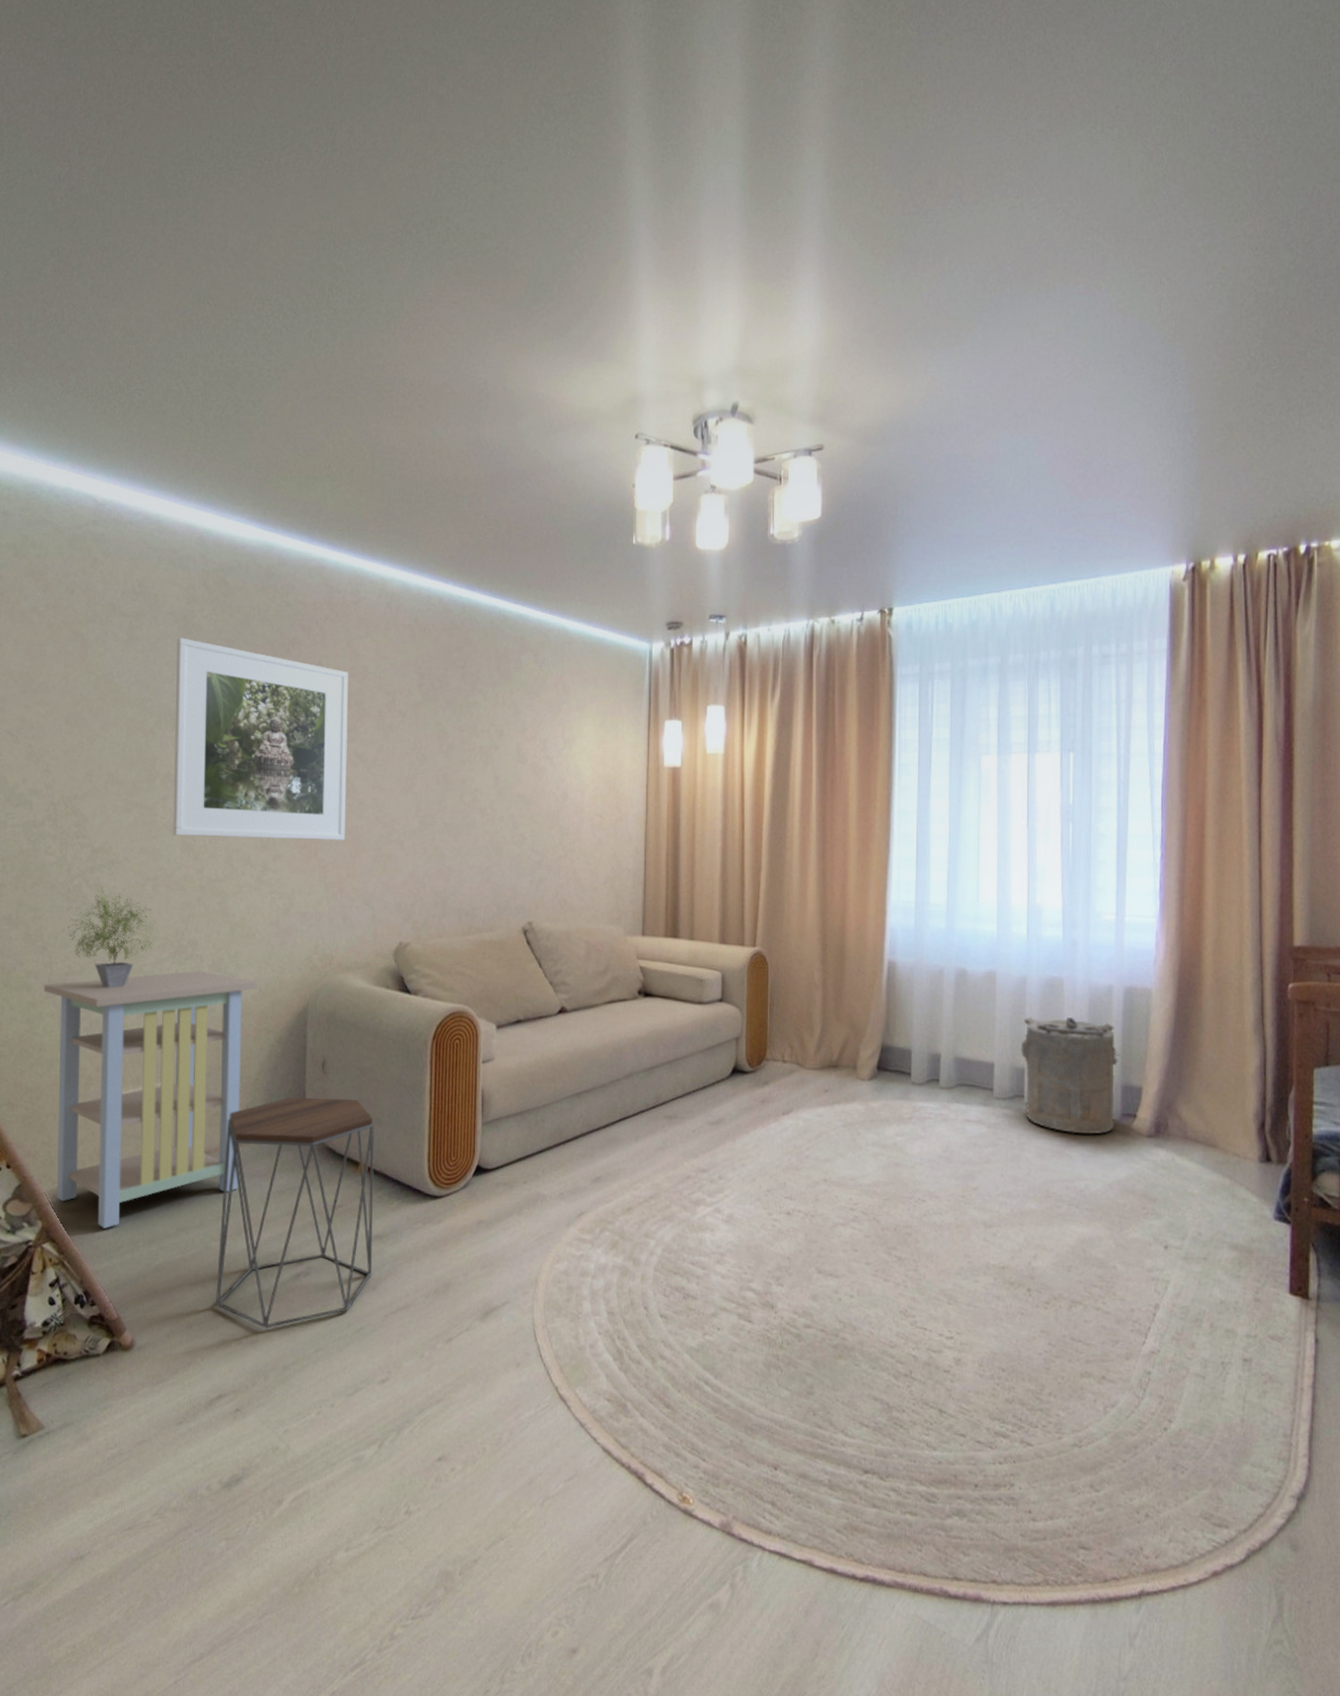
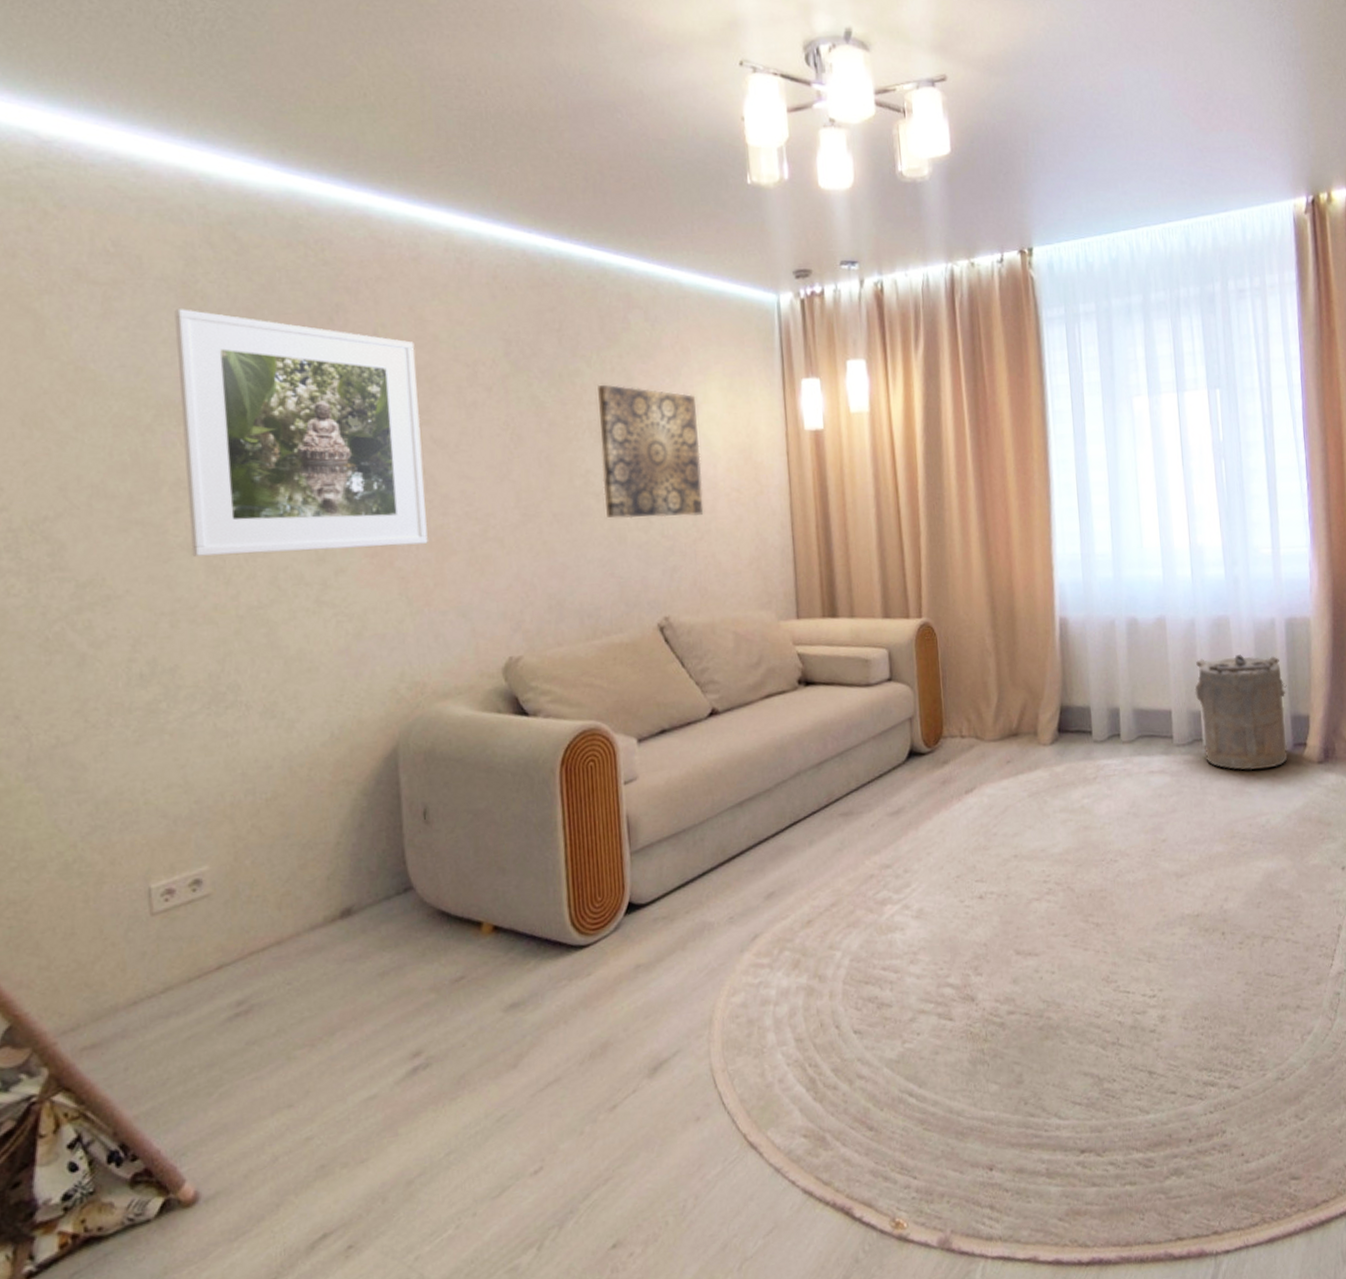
shelving unit: present [43,971,257,1228] -> none [20,720,328,1061]
potted plant: present [66,886,153,988] -> none [48,629,176,758]
side table: present [215,1097,375,1329] -> none [303,848,510,1142]
wall art: none [487,715,572,835] -> present [598,384,704,519]

